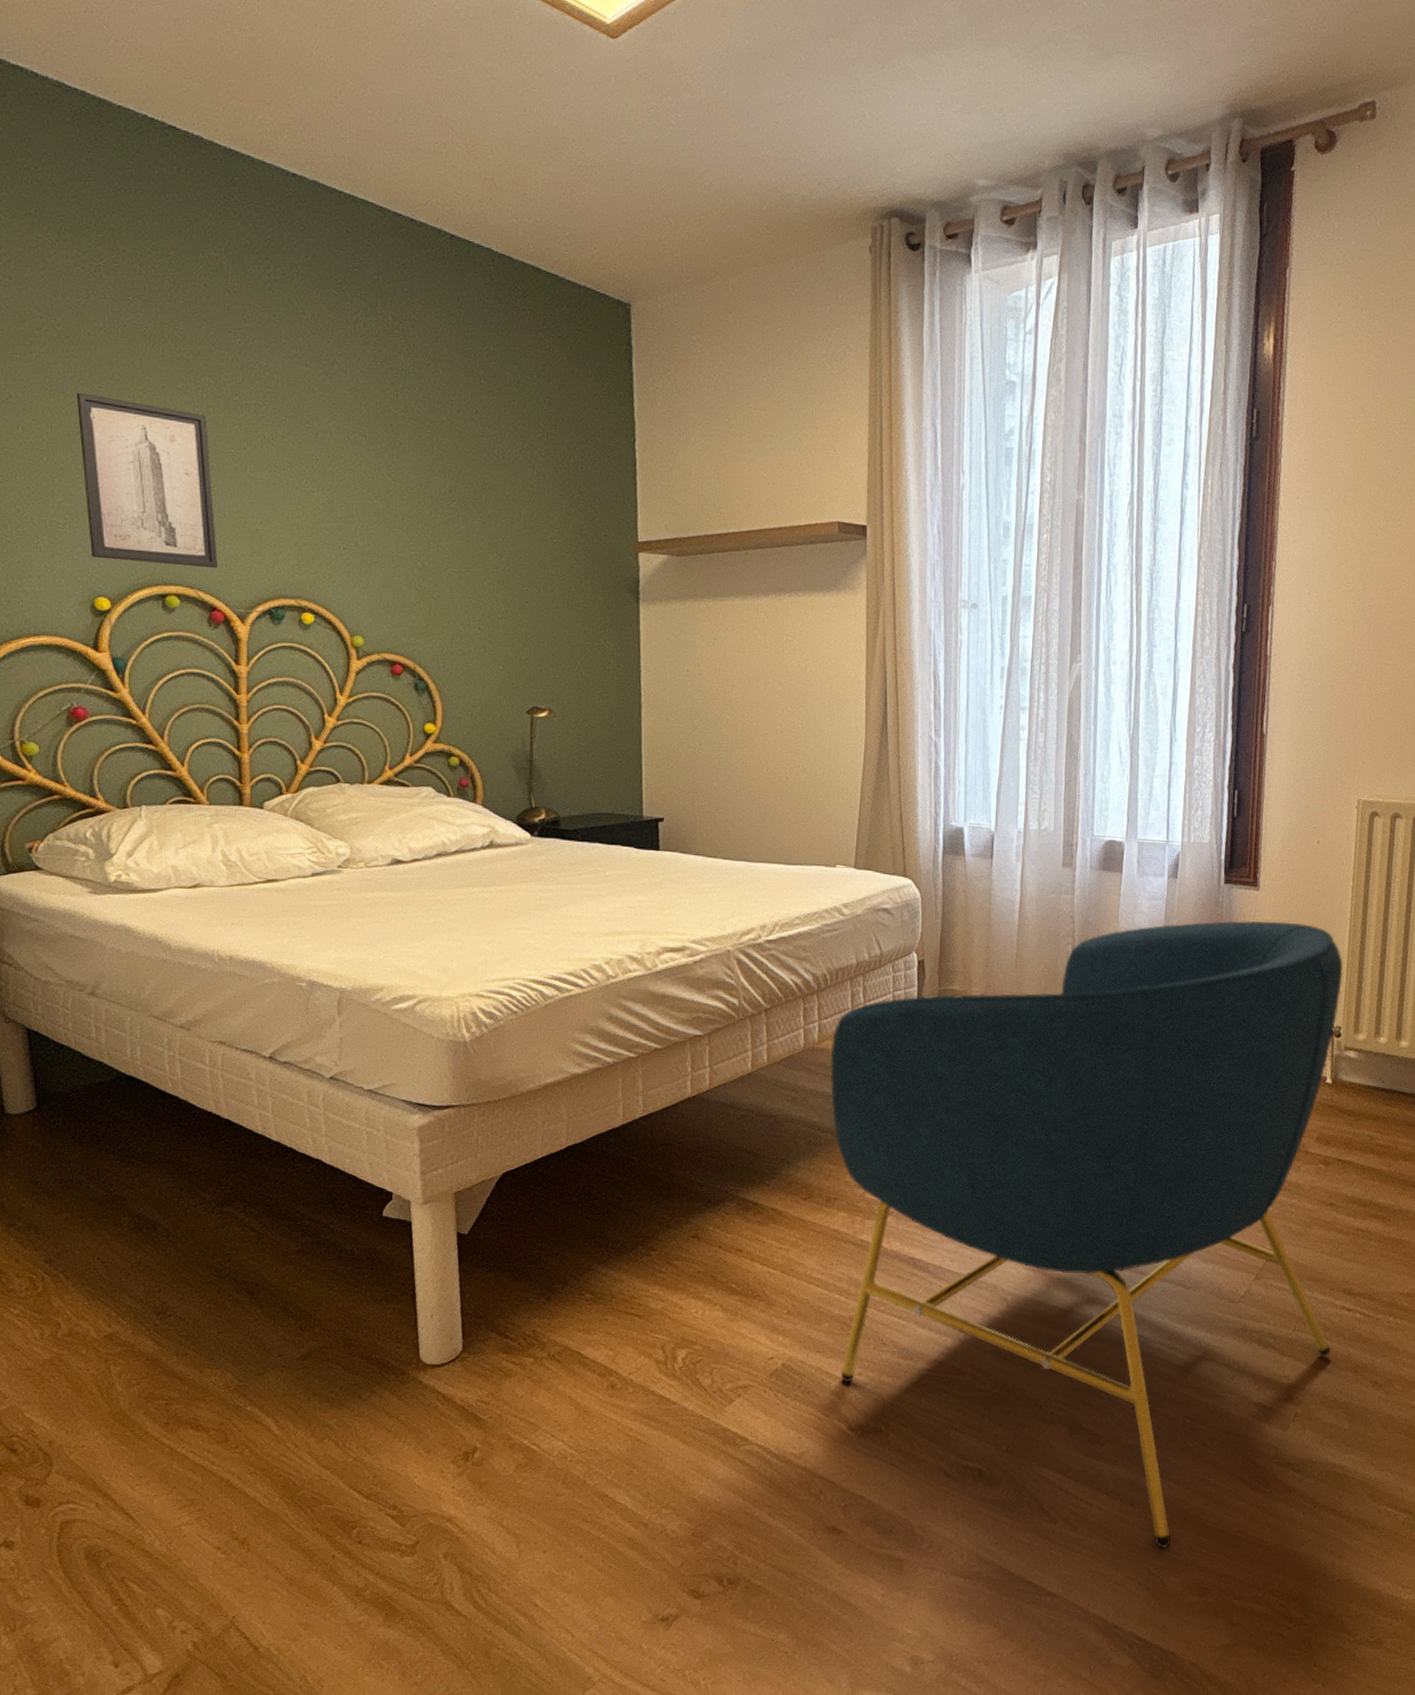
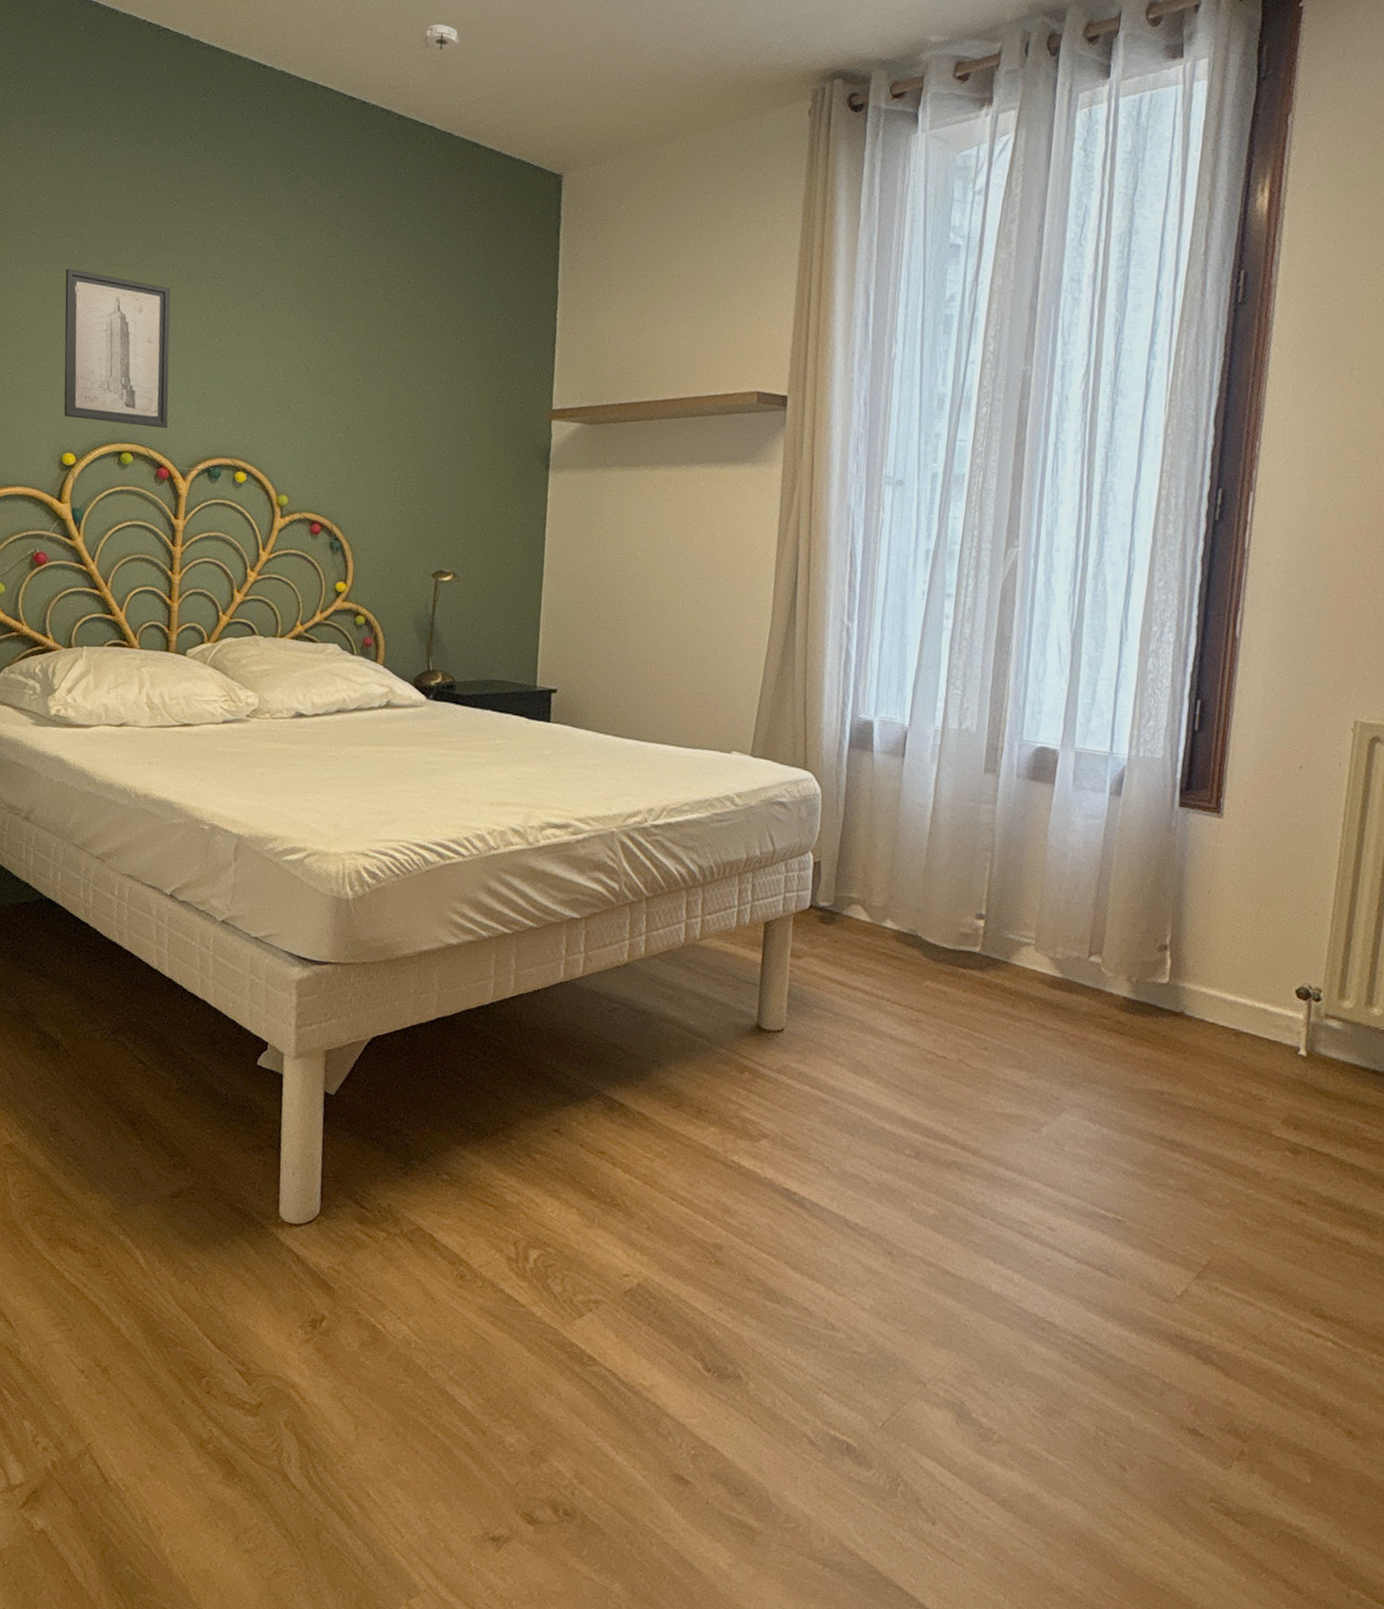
smoke detector: none [468,140,513,169] -> present [420,24,461,51]
armchair: present [830,921,1344,1549] -> none [699,847,1328,1584]

